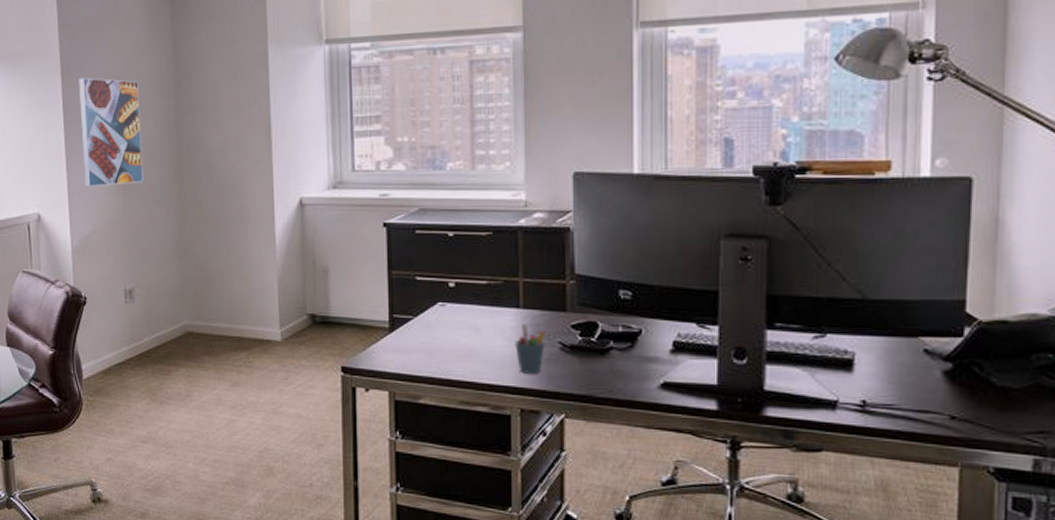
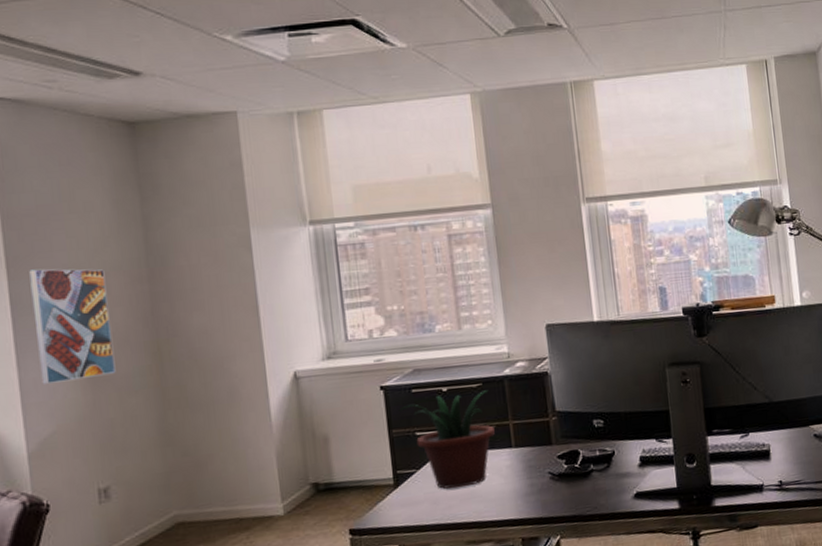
potted plant: none [400,239,502,343] -> present [398,390,495,489]
pen holder: present [515,324,546,374] -> none [511,460,537,506]

